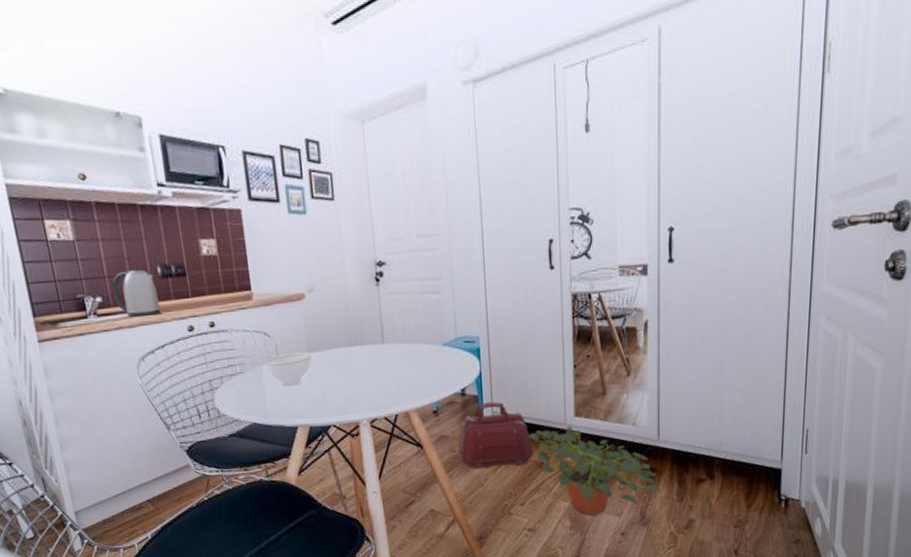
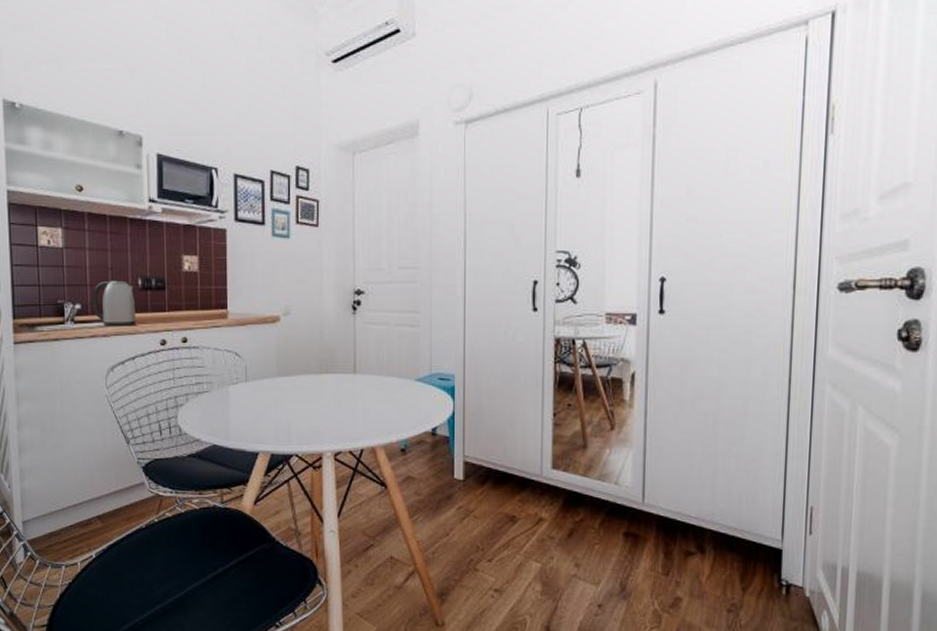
bowl: present [264,352,312,386] -> none [232,375,281,409]
handbag: present [458,402,534,469] -> none [424,445,505,517]
potted plant: present [528,427,661,516] -> none [500,480,644,581]

